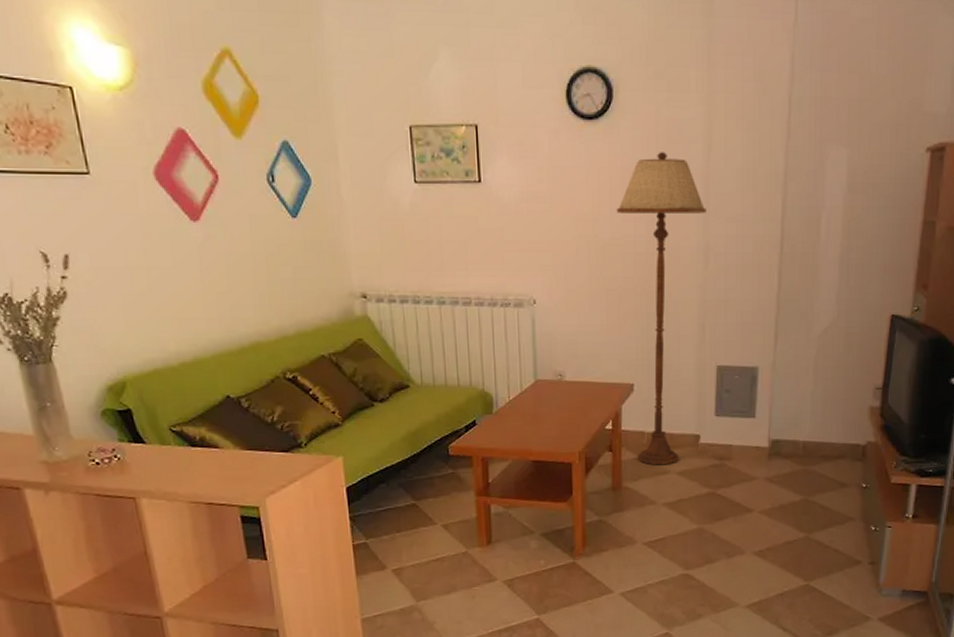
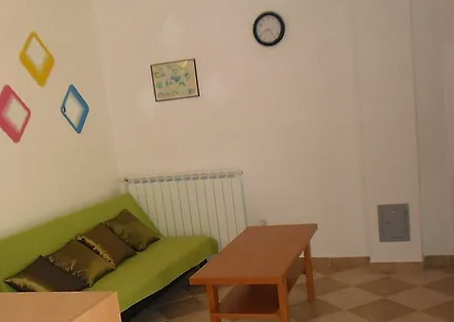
floor lamp: present [616,152,706,466] -> none [294,61,359,282]

